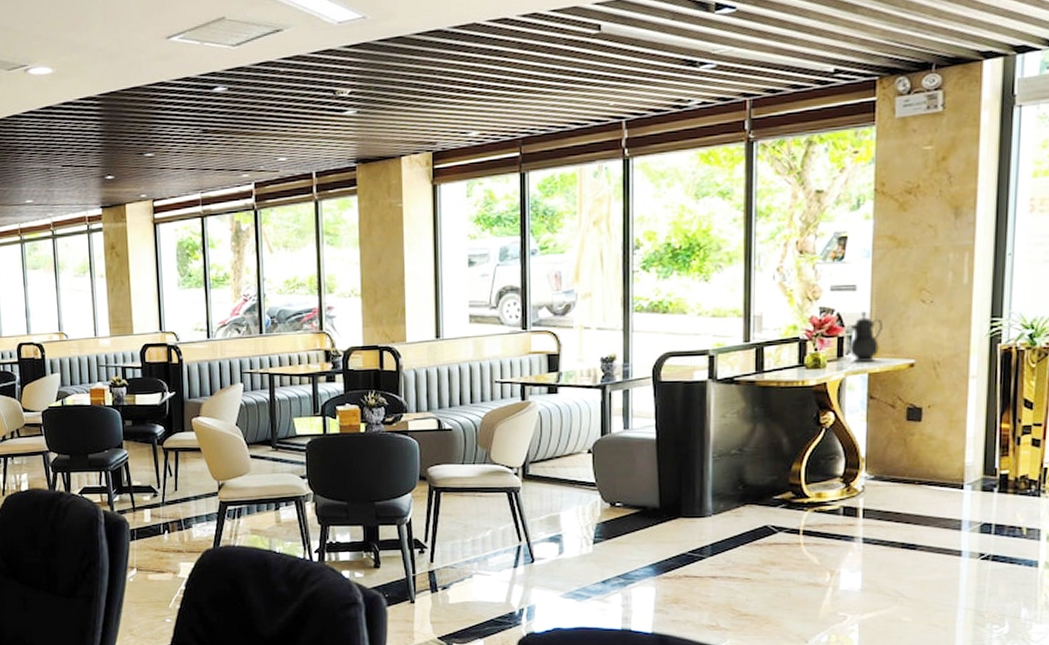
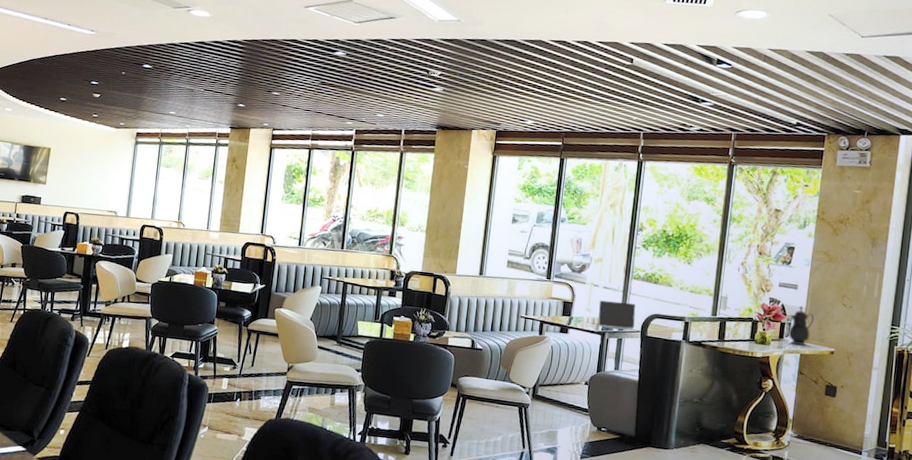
laptop: none [593,343,653,380] -> present [598,300,641,332]

